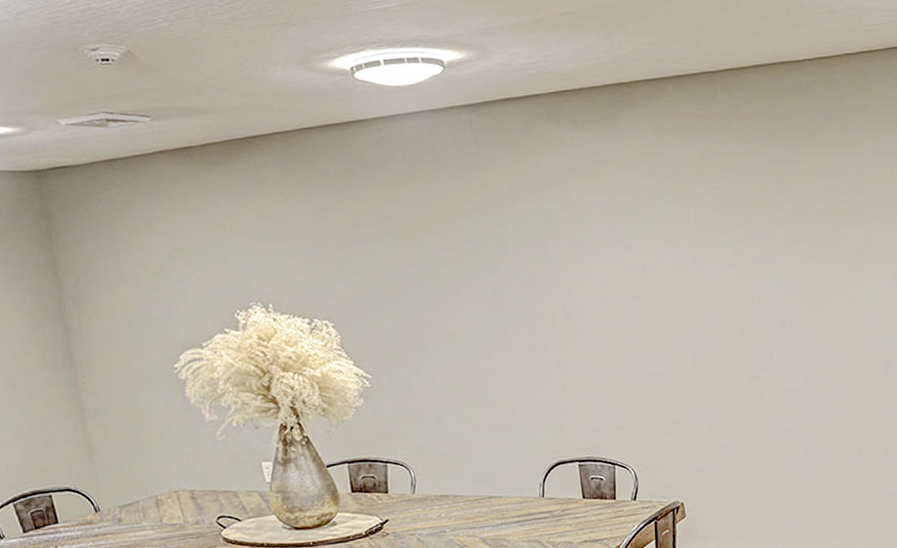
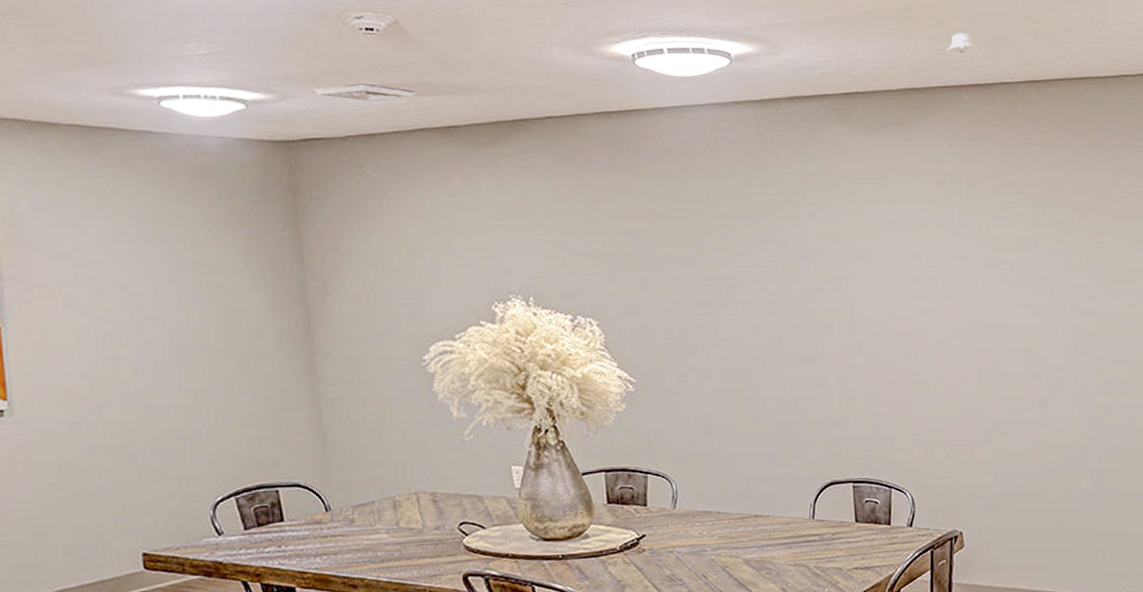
recessed light: none [648,26,679,48] -> present [946,33,978,55]

